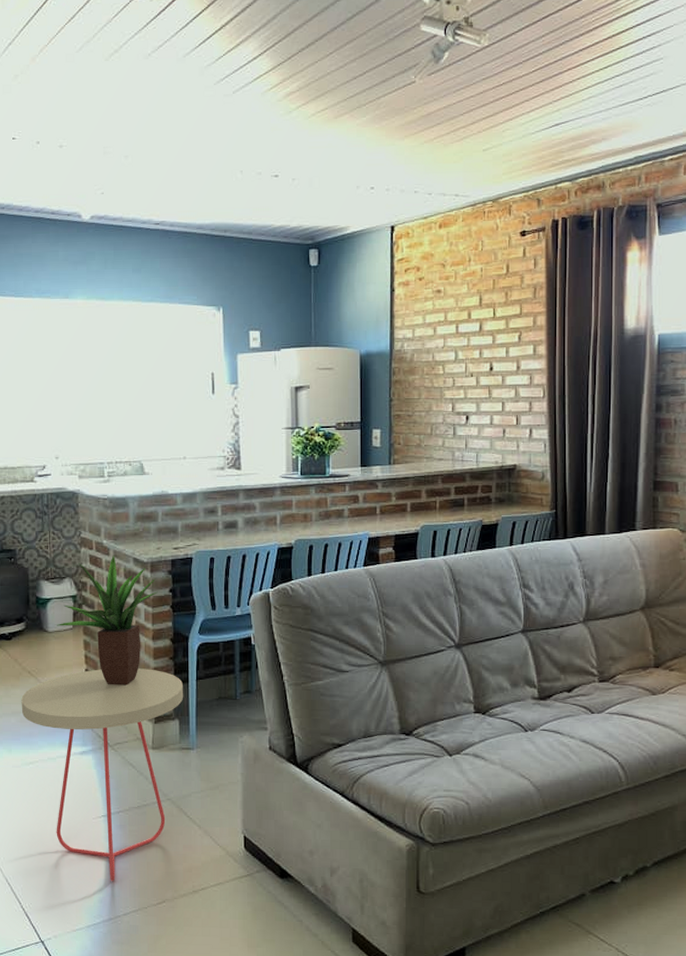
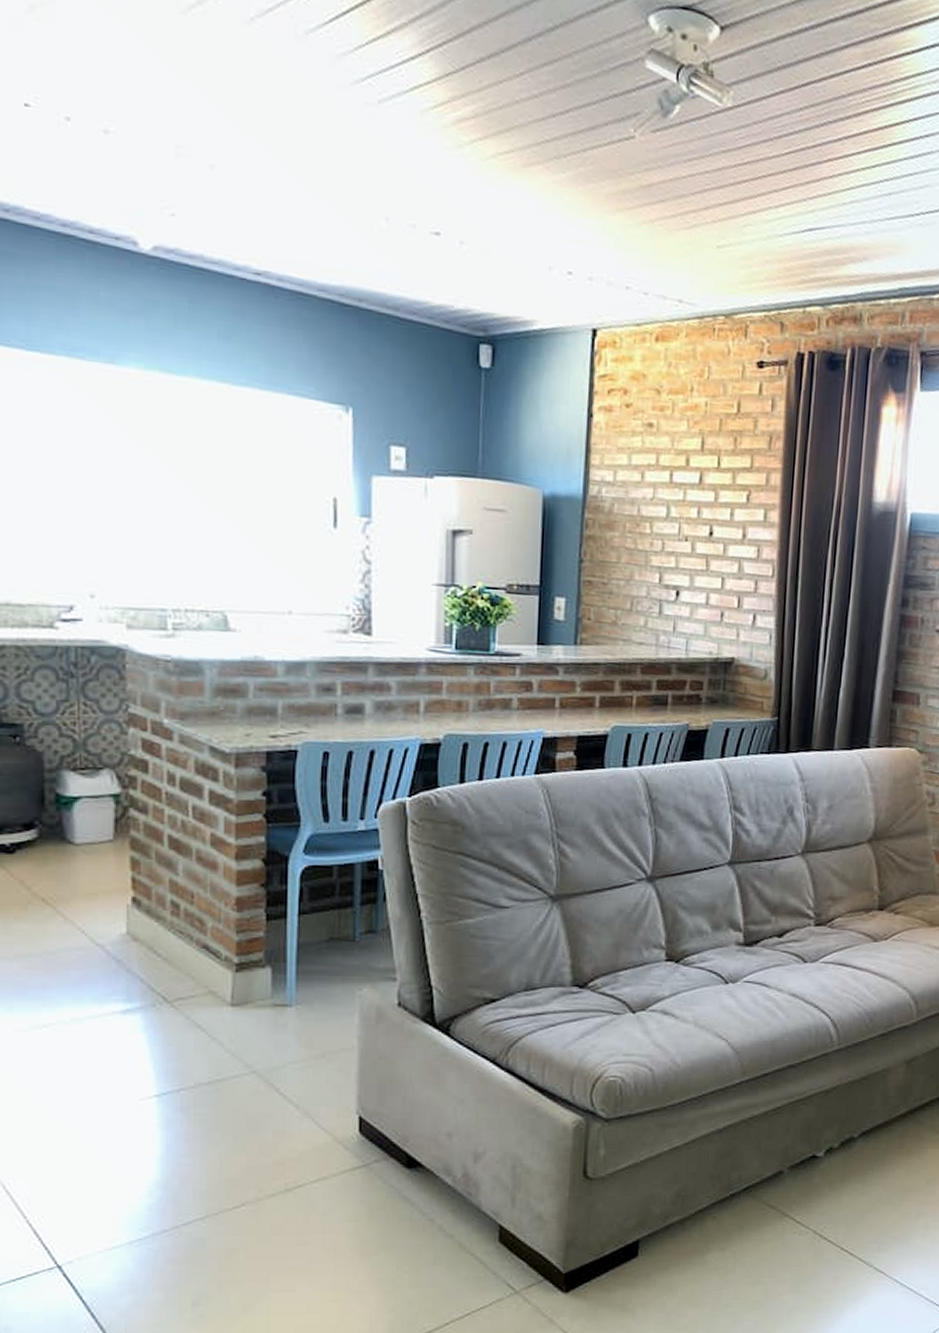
side table: present [21,668,184,882] -> none [30,897,280,1183]
potted plant: present [57,555,158,686] -> none [88,741,245,921]

